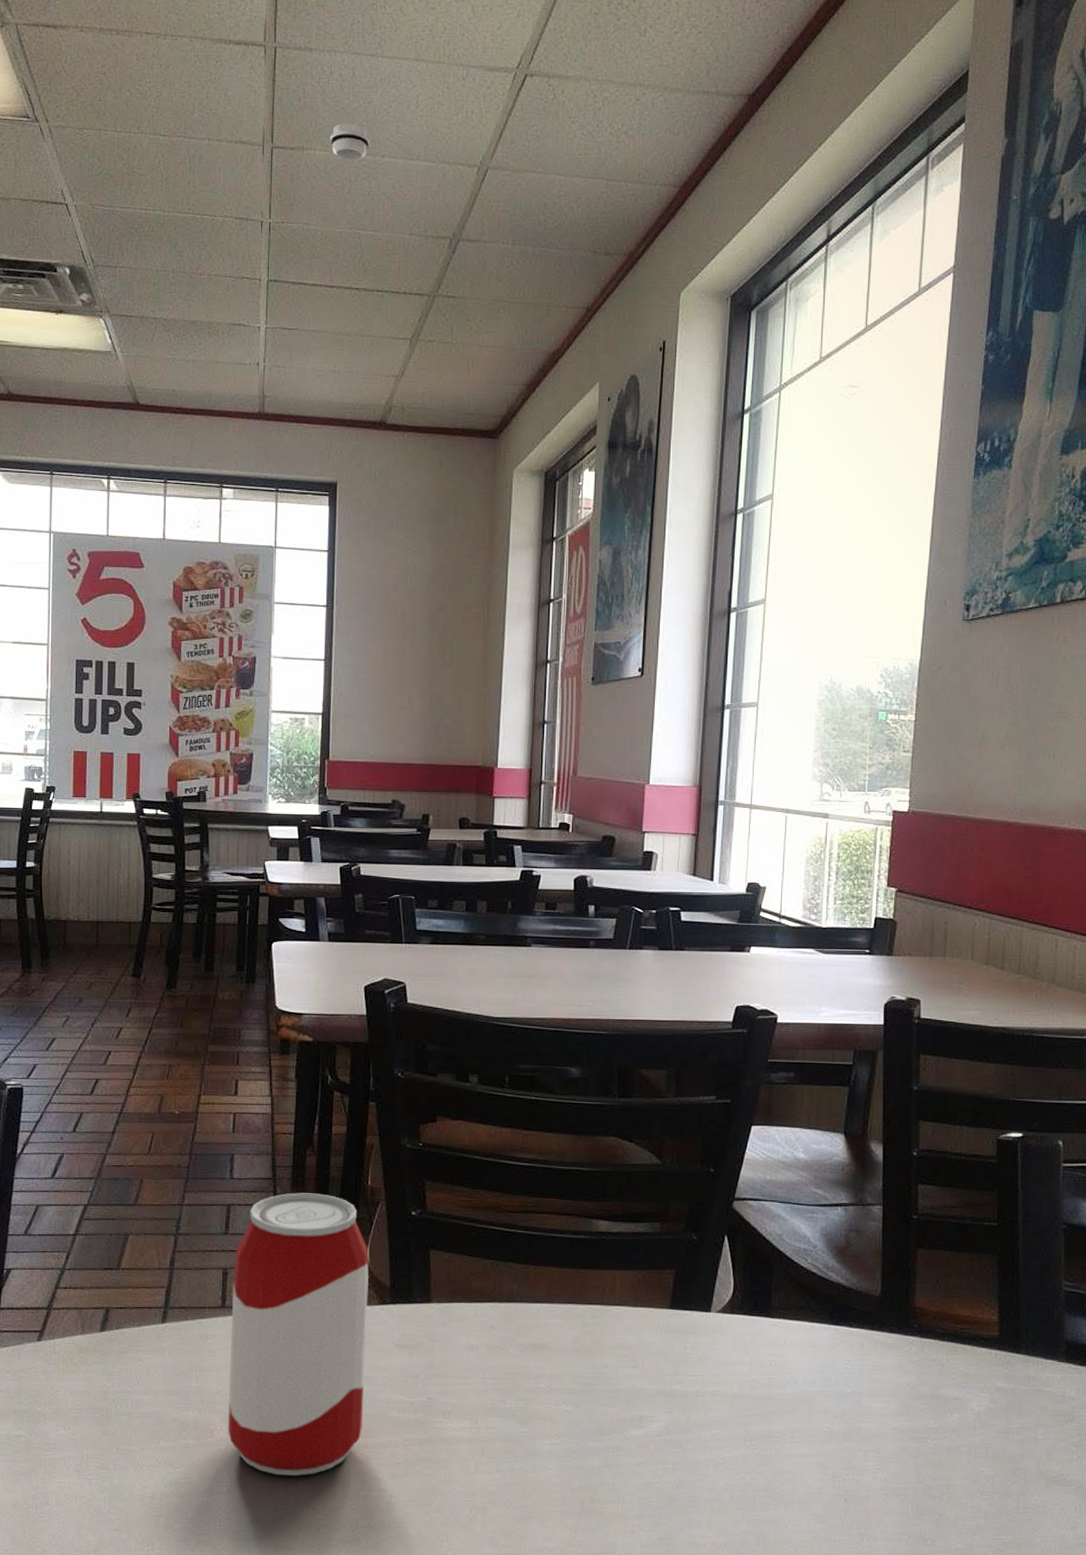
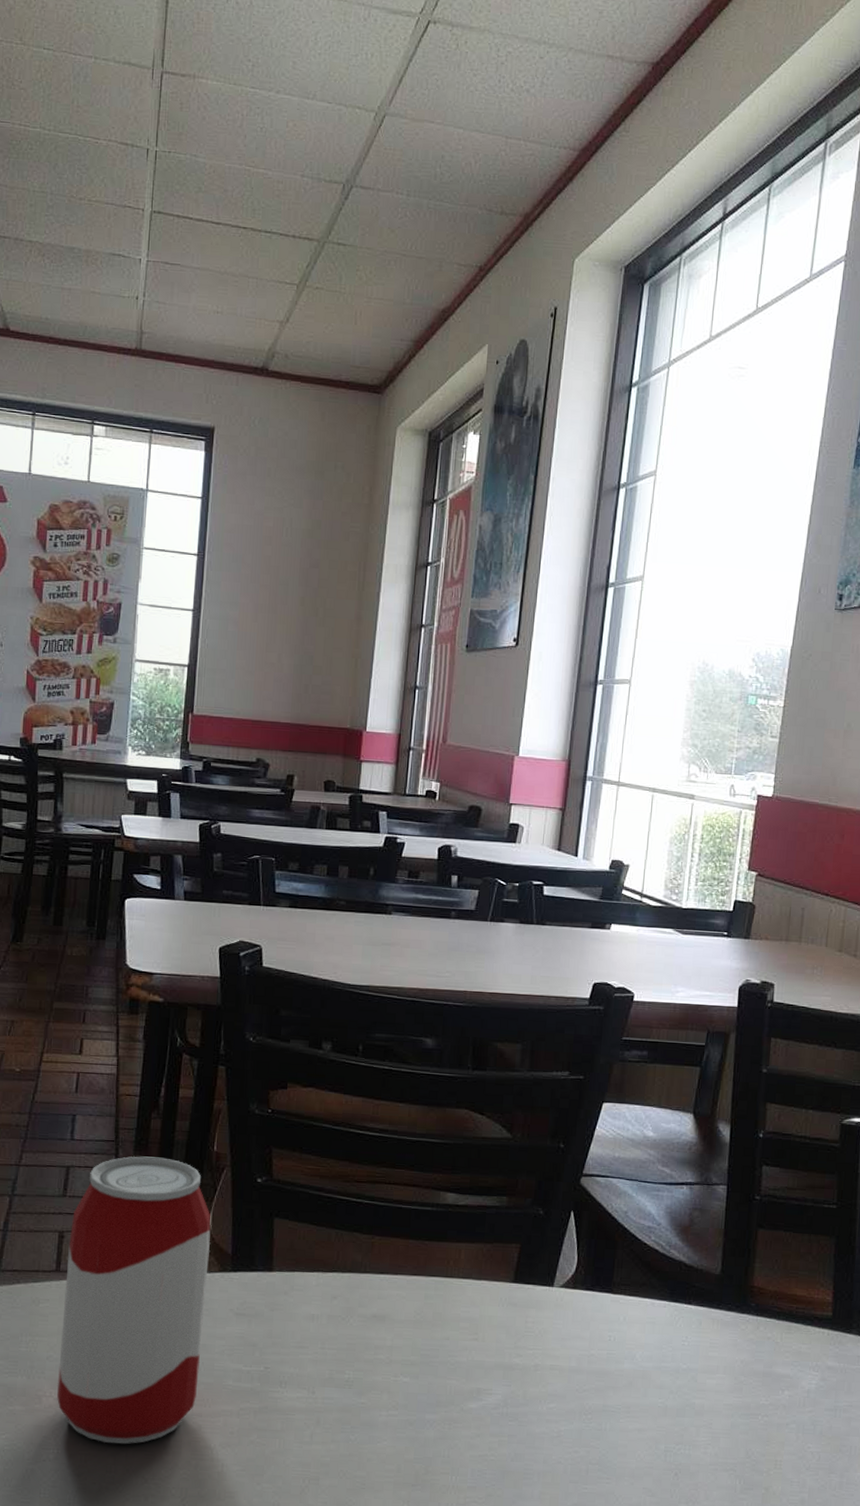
smoke detector: present [330,123,370,162] -> none [223,54,265,95]

